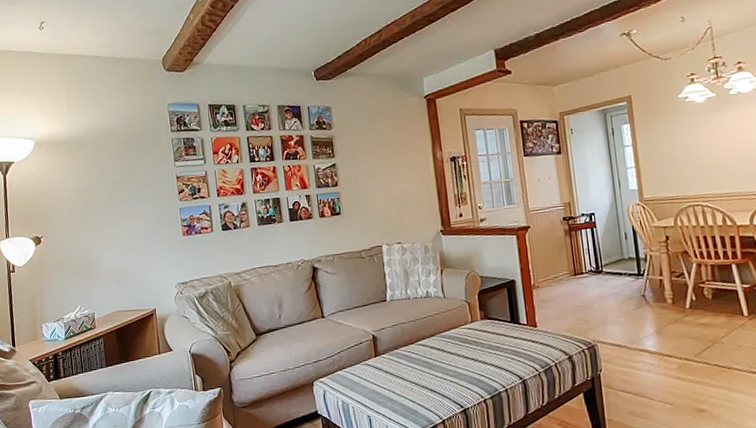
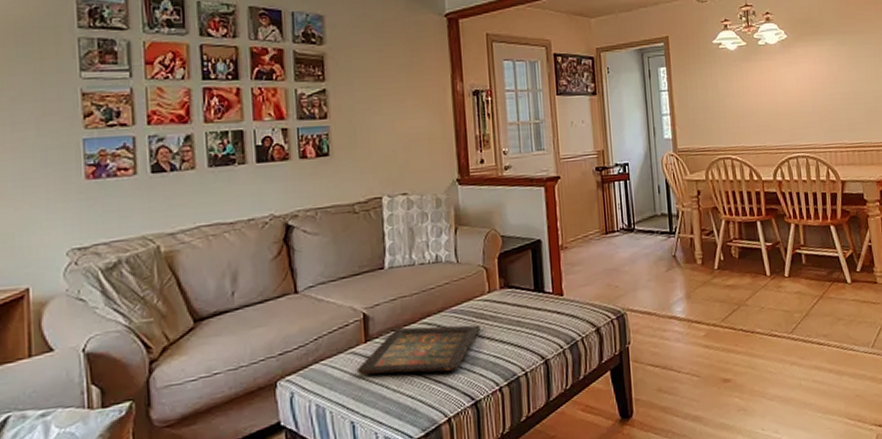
icon panel: none [370,347,466,384] -> present [356,325,480,375]

